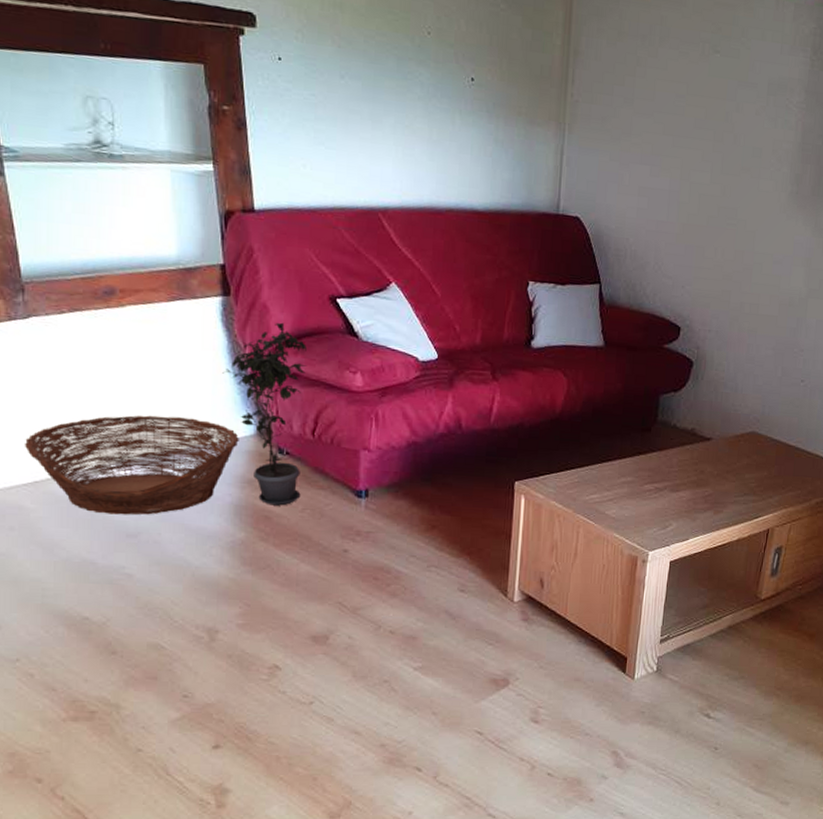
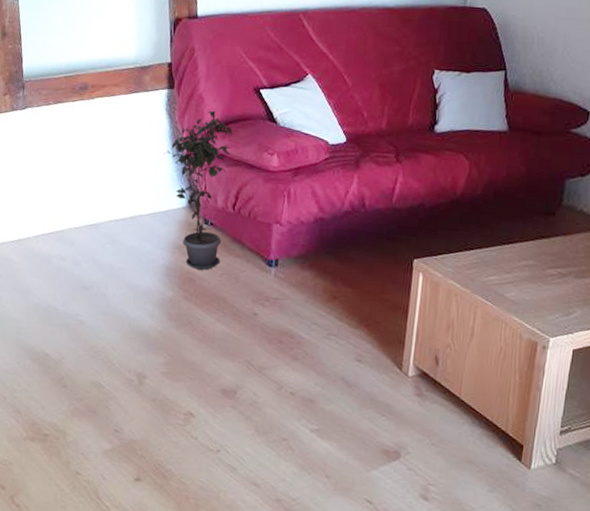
basket: present [25,415,239,515] -> none [15,188,173,272]

